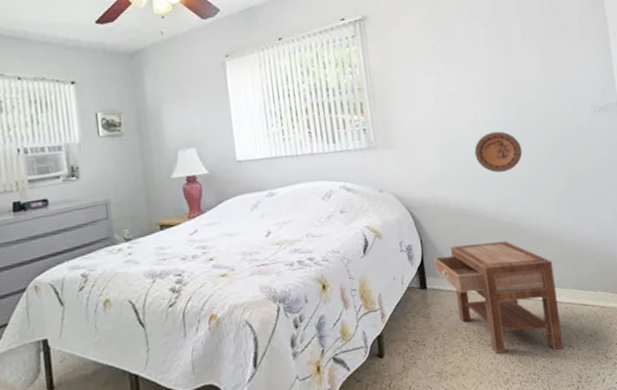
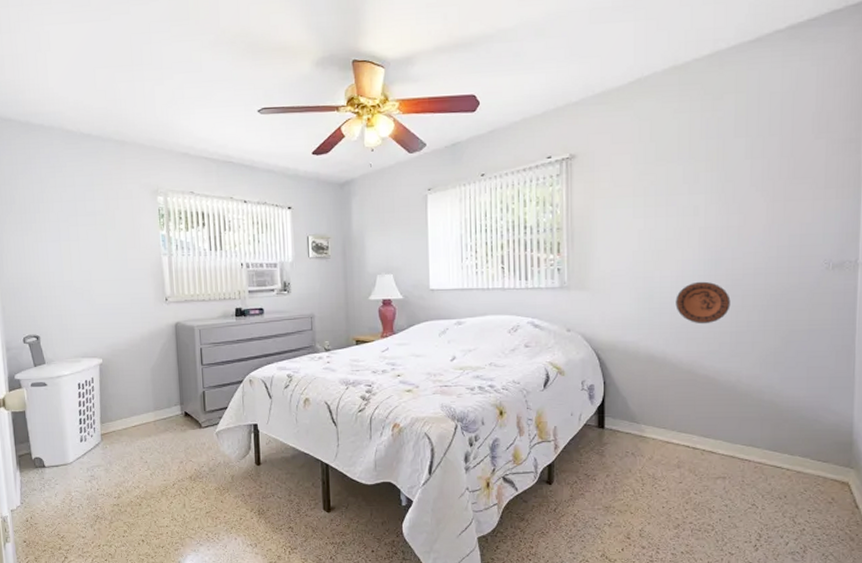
nightstand: present [434,241,564,354] -> none [616,391,747,506]

